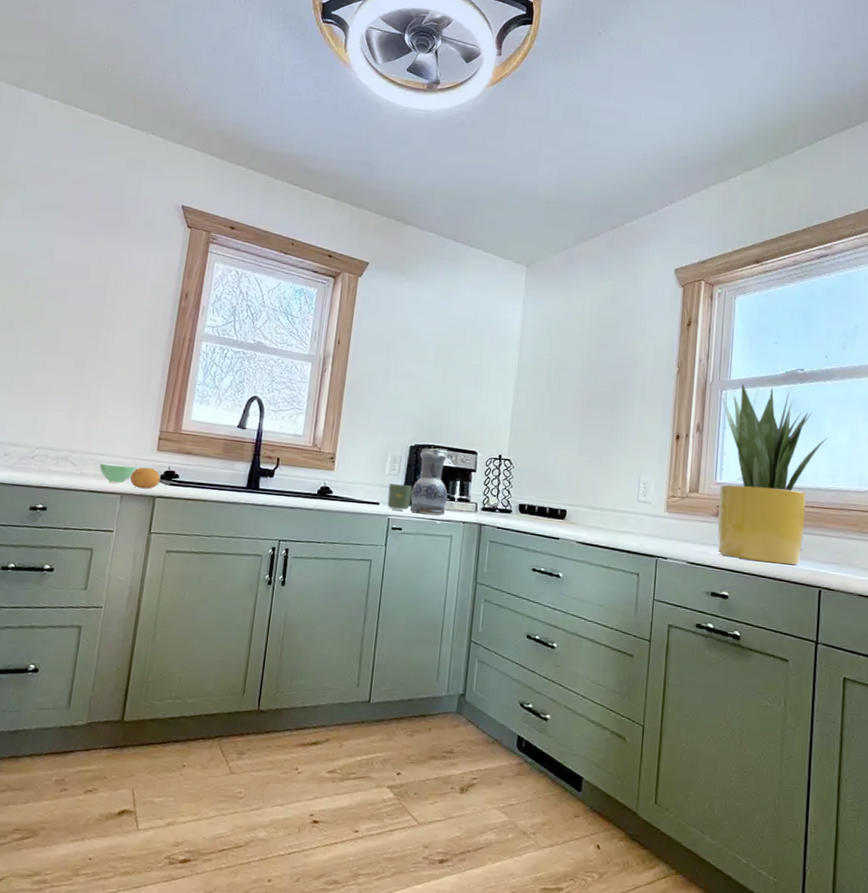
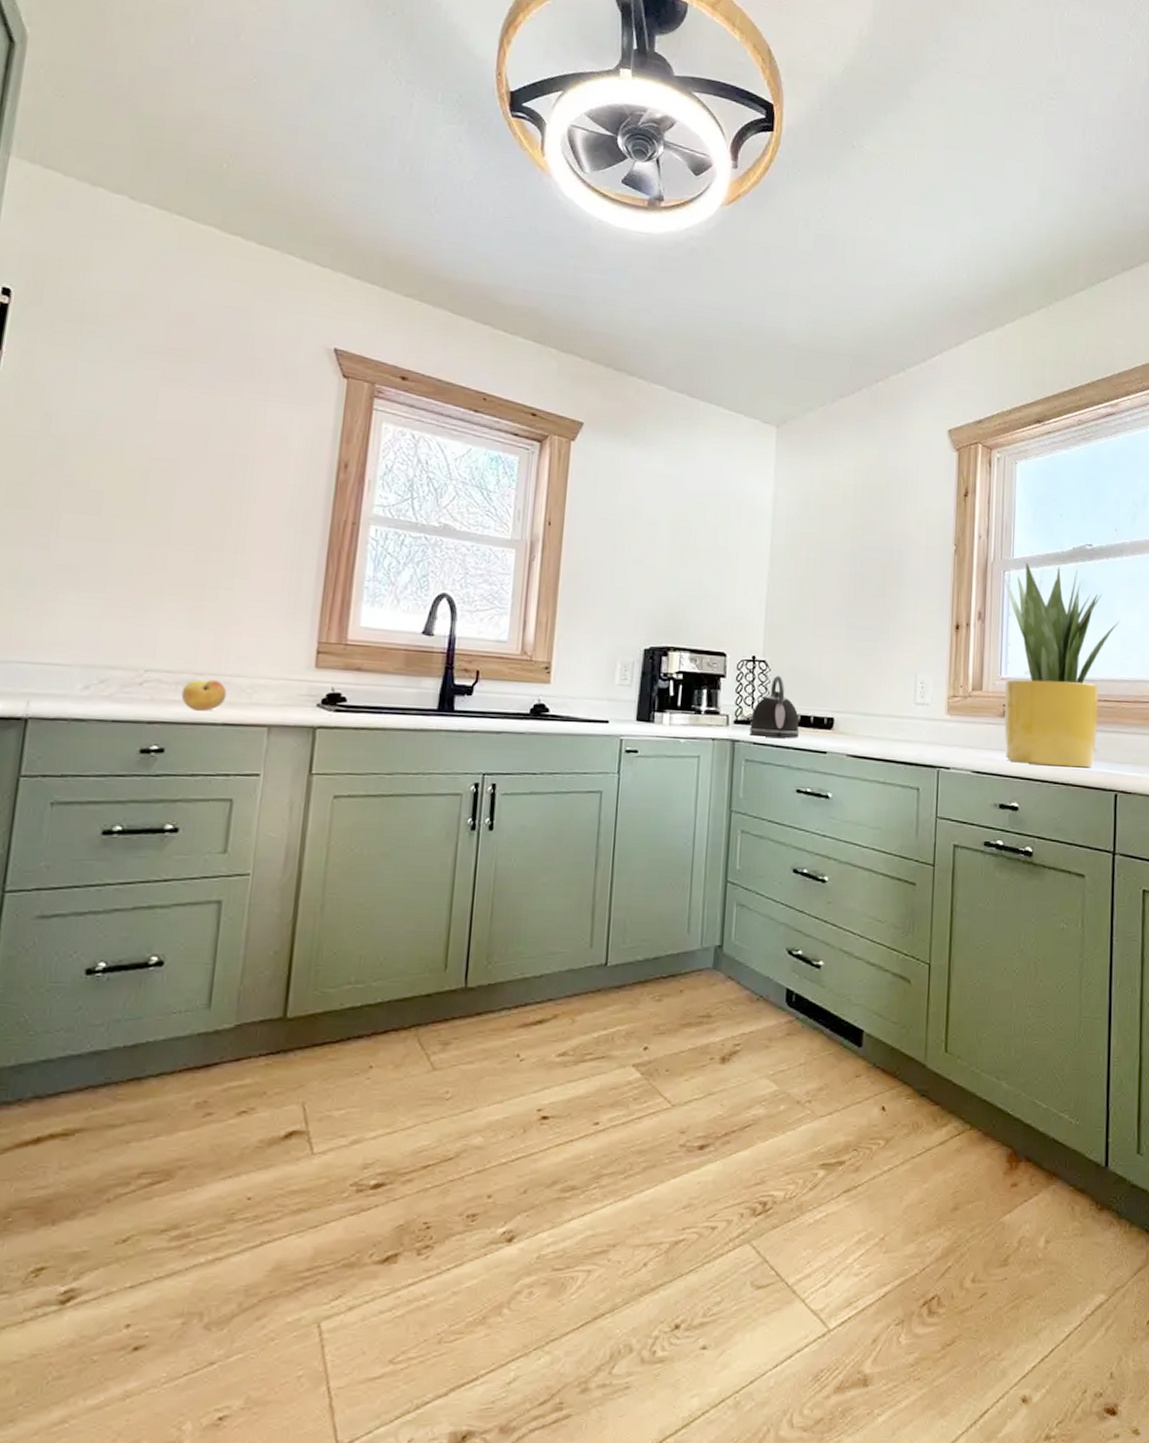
fruit: none [60,456,93,481] -> present [181,679,227,712]
bowl: present [99,463,137,485] -> none [235,687,289,715]
fruit: present [129,467,161,490] -> none [279,689,322,718]
mug: present [387,483,413,511] -> none [618,696,650,729]
ceramic jug: present [409,447,448,516] -> none [646,650,692,734]
kettle: none [493,472,537,525] -> present [749,675,800,738]

